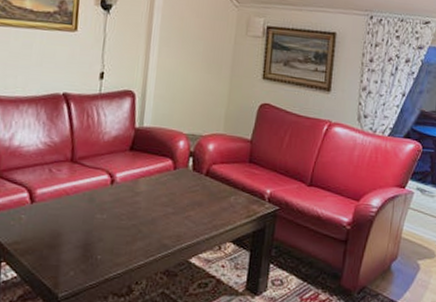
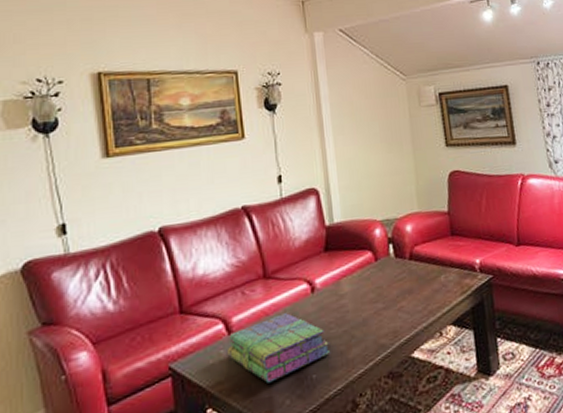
stack of books: none [27,196,119,253] -> present [228,313,331,383]

